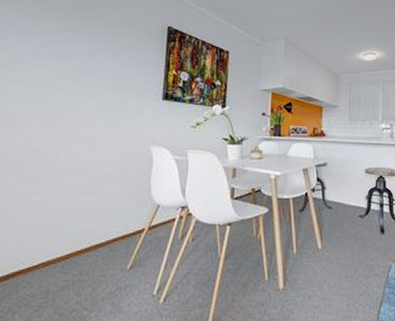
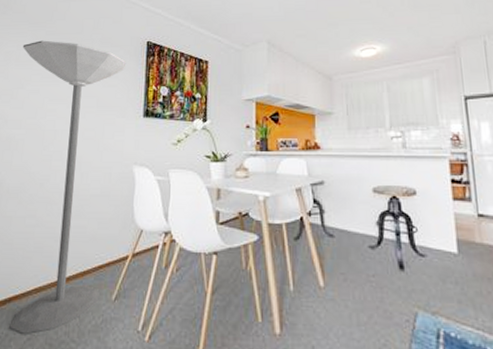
floor lamp: none [13,13,146,306] -> present [9,40,127,334]

